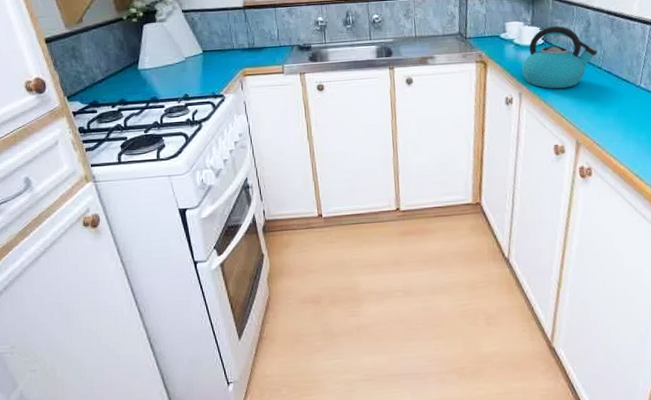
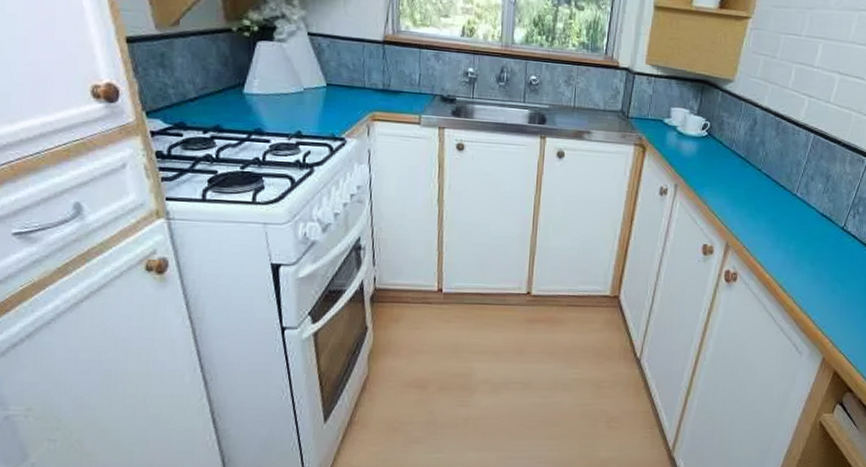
kettle: present [521,25,597,89] -> none [681,118,759,186]

